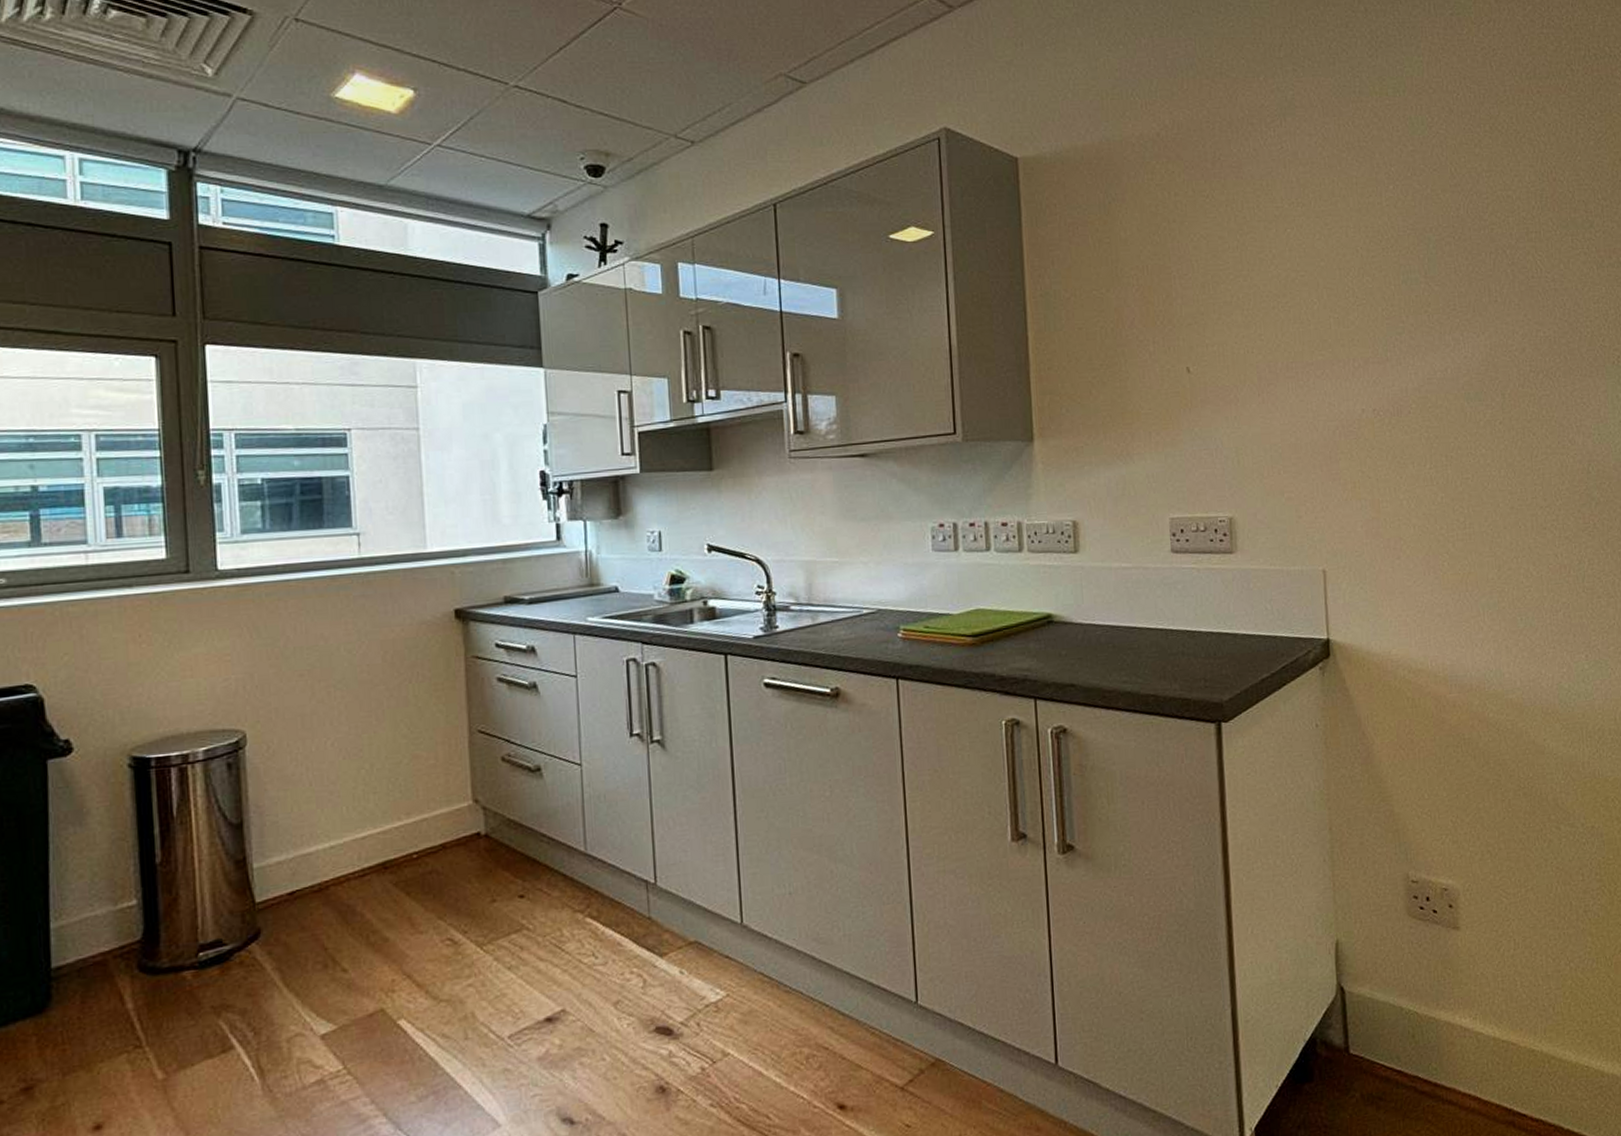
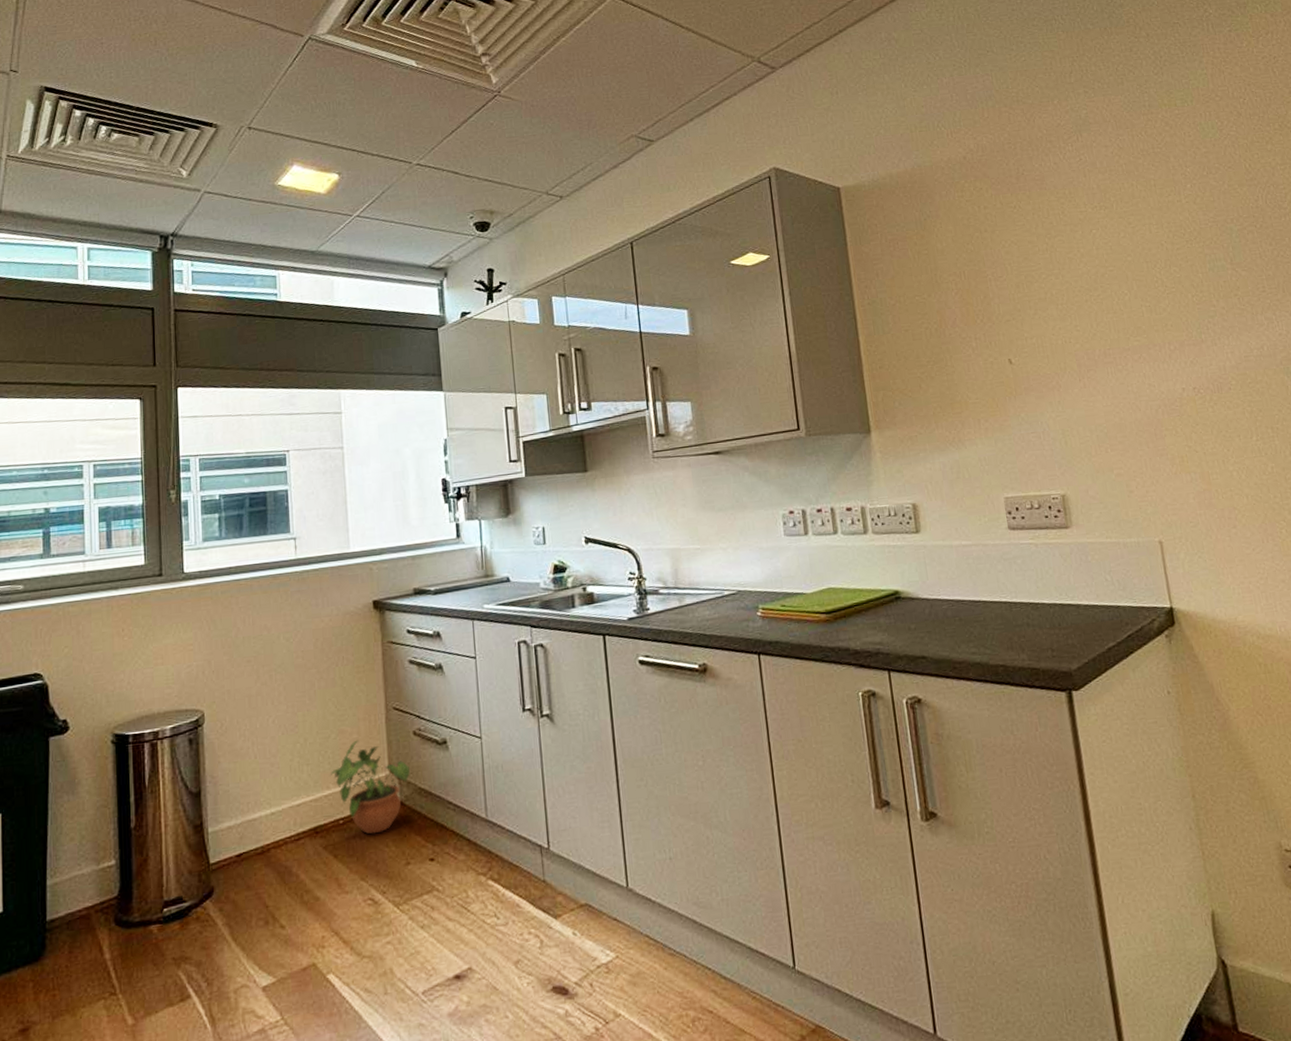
potted plant: none [402,765,497,870] -> present [331,739,410,835]

